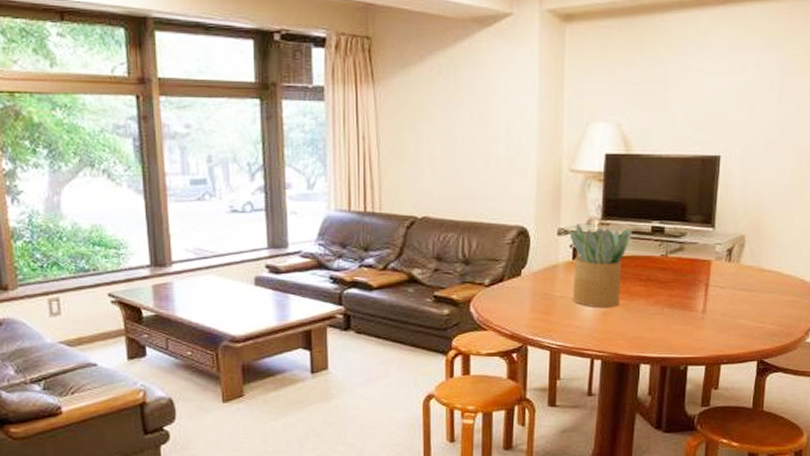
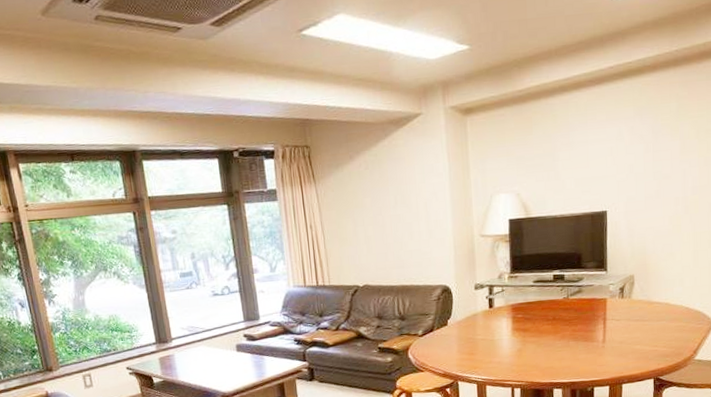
potted plant: present [569,223,632,308] -> none [484,278,537,346]

